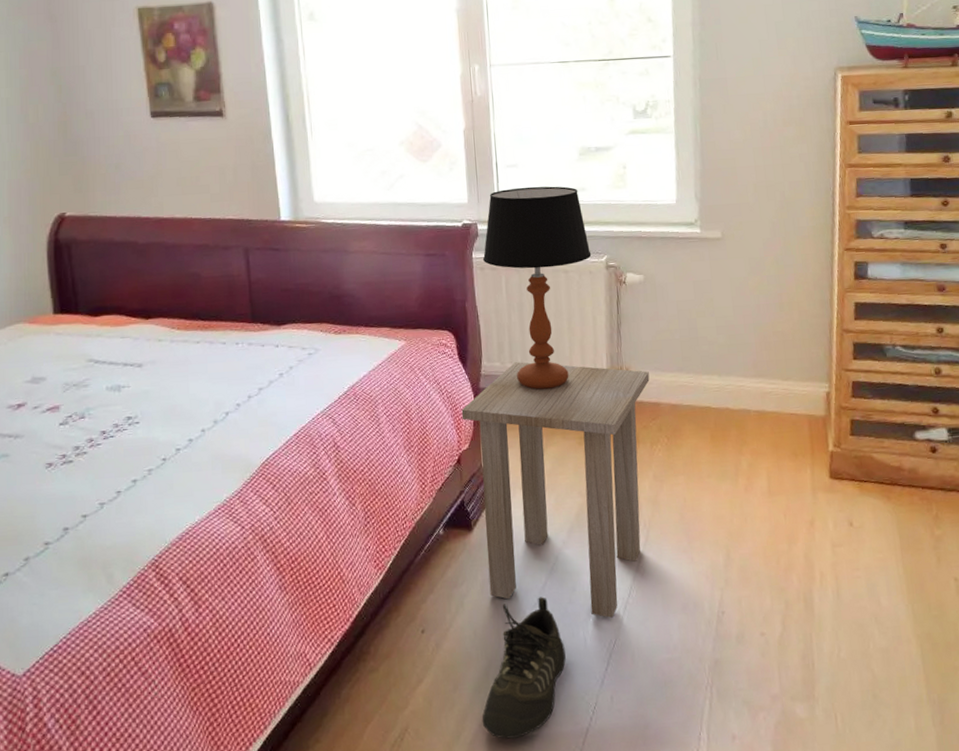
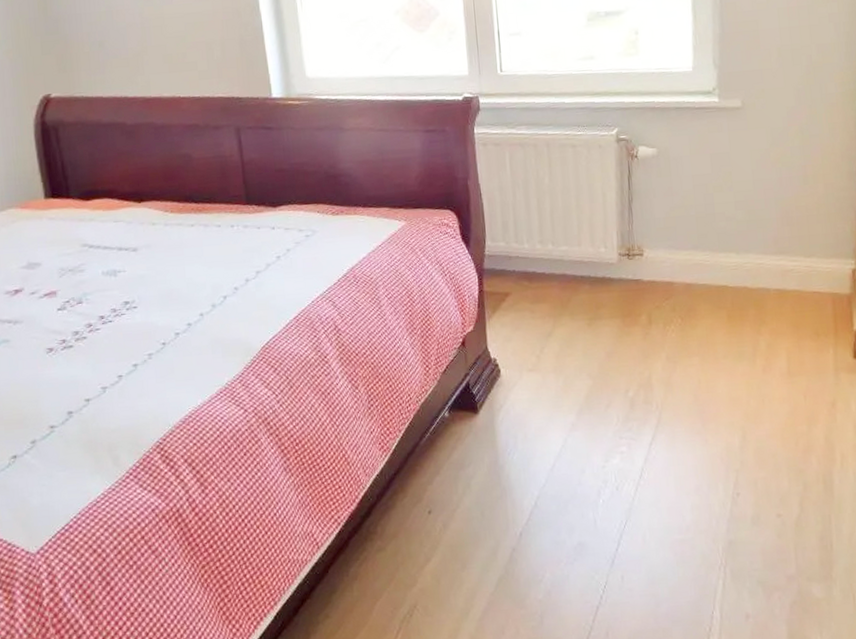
side table: present [461,362,650,618] -> none [465,241,663,499]
table lamp: present [482,186,592,390] -> none [485,55,601,270]
shoe: present [482,597,566,739] -> none [490,478,575,616]

